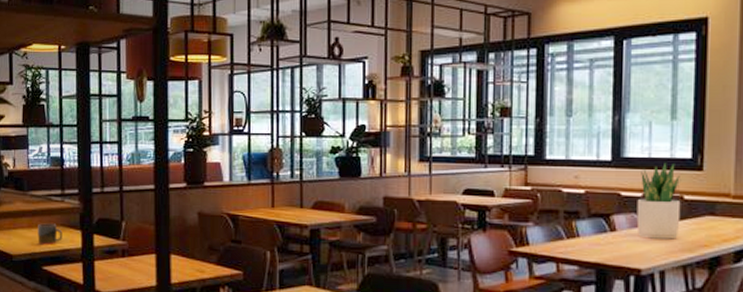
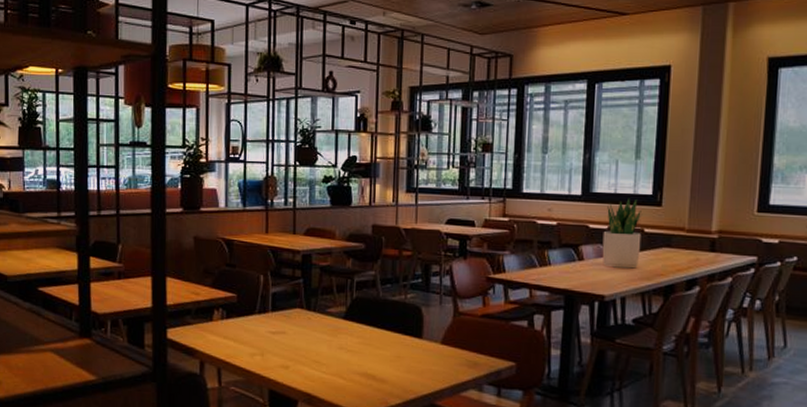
mug: present [37,223,63,245] -> none [33,245,59,267]

